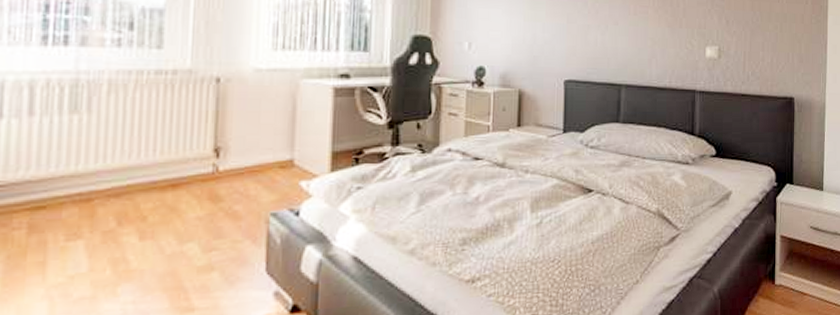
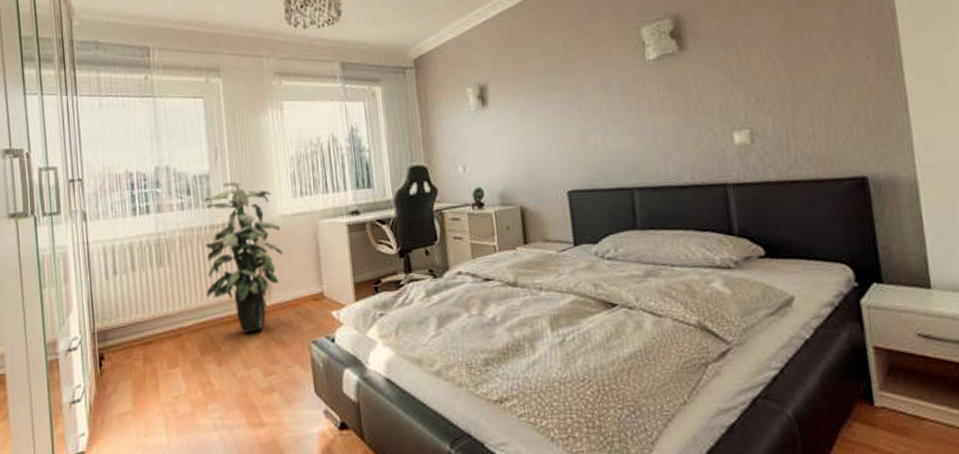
indoor plant: none [138,22,250,201] -> present [204,181,283,333]

